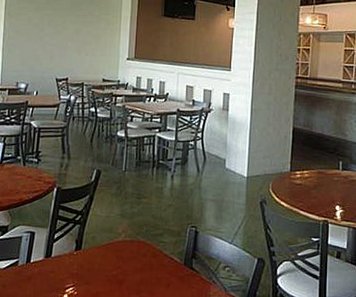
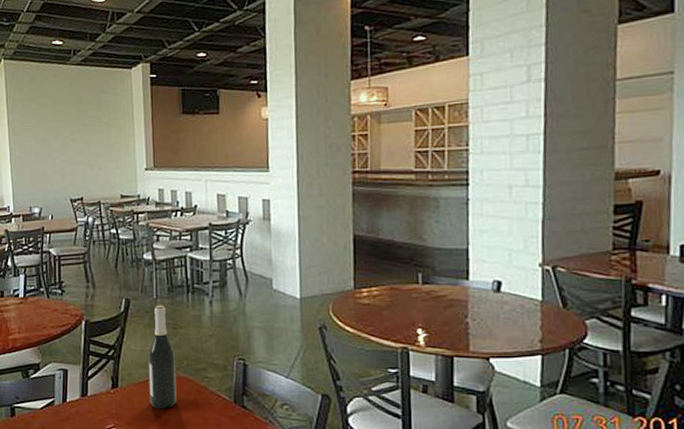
wine bottle: none [109,177,136,270] -> present [148,305,177,409]

